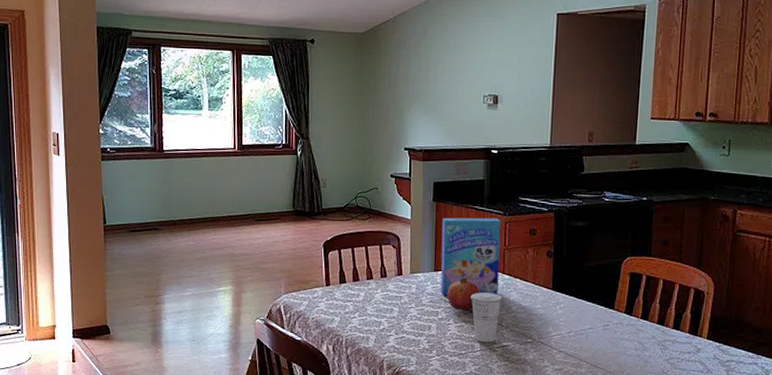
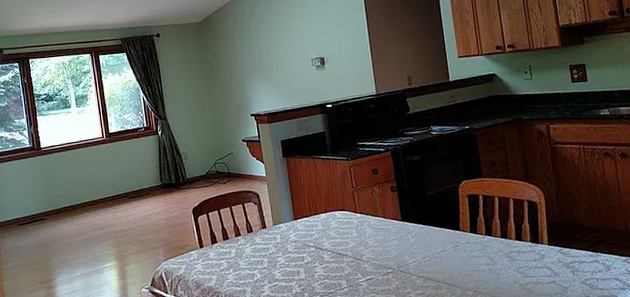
cereal box: present [440,217,501,296] -> none [294,164,354,241]
fruit: present [447,277,480,312] -> none [309,221,338,253]
cup: present [471,292,503,343] -> none [330,232,360,279]

